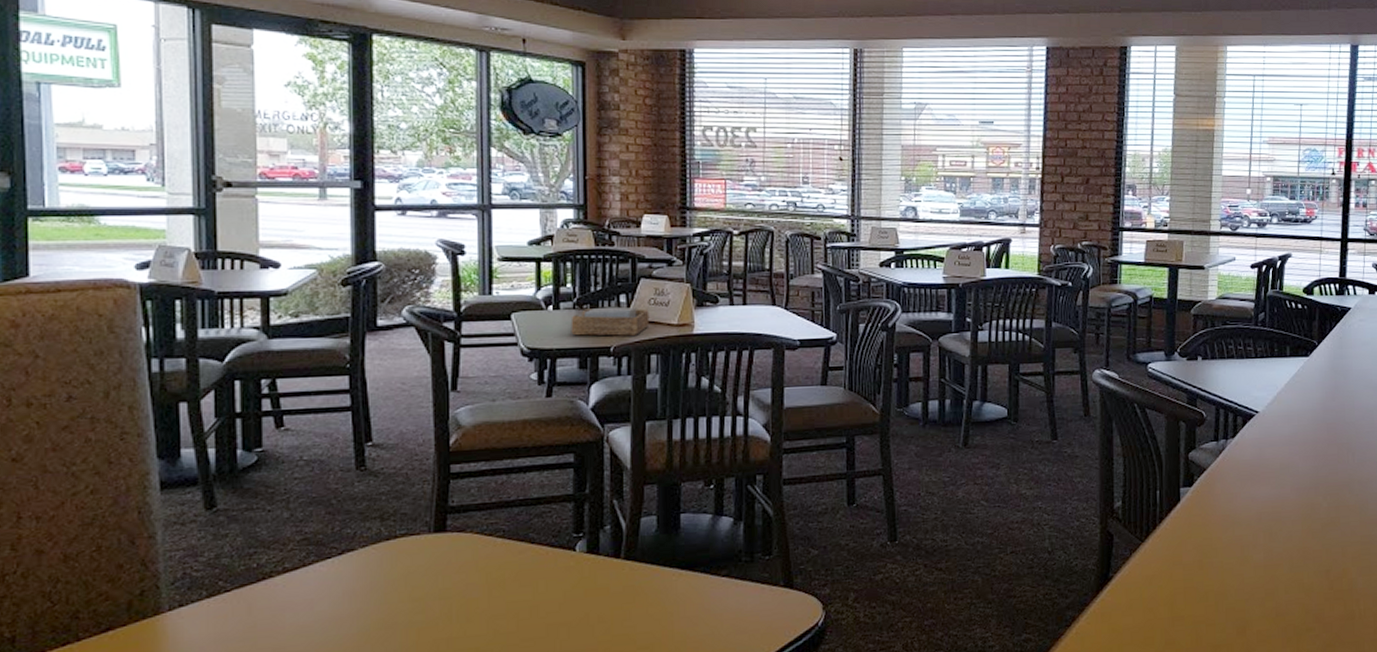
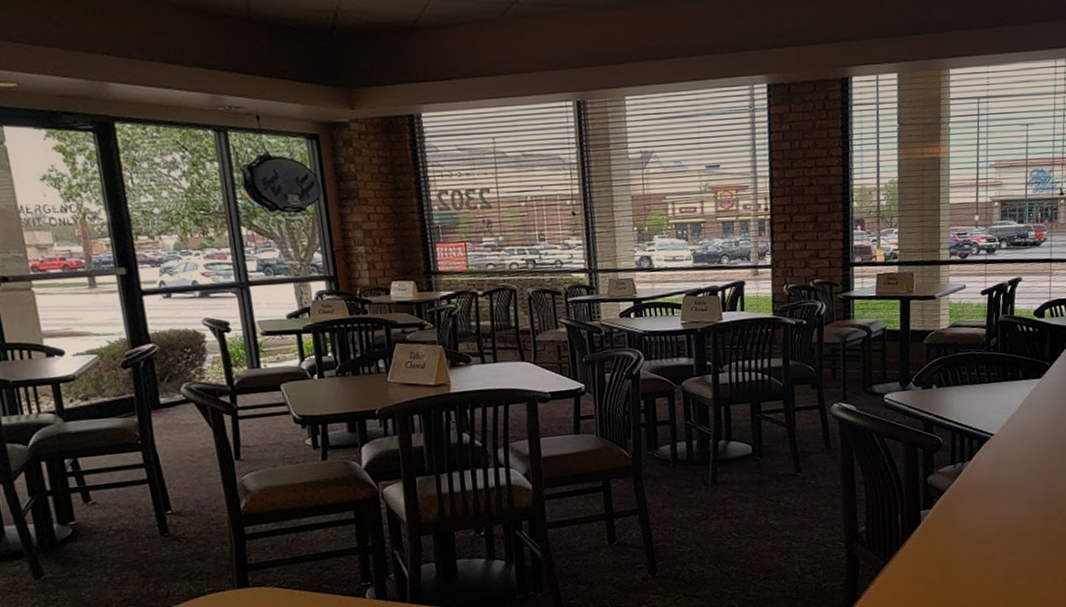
napkin holder: present [570,306,650,336] -> none [335,371,409,402]

